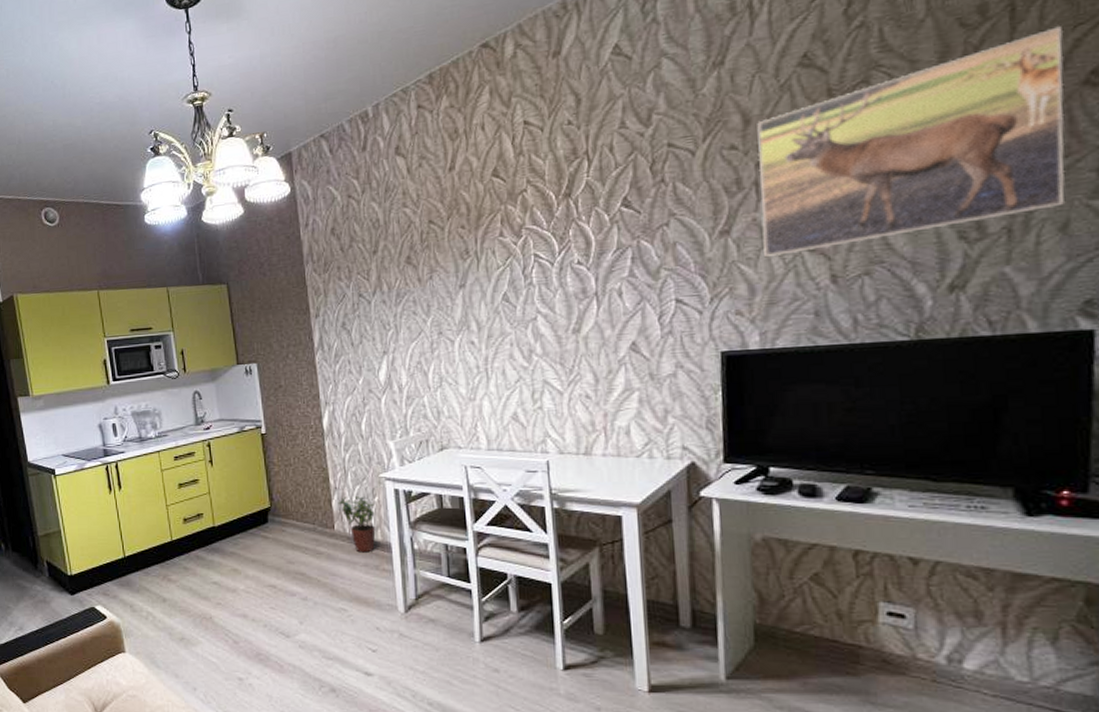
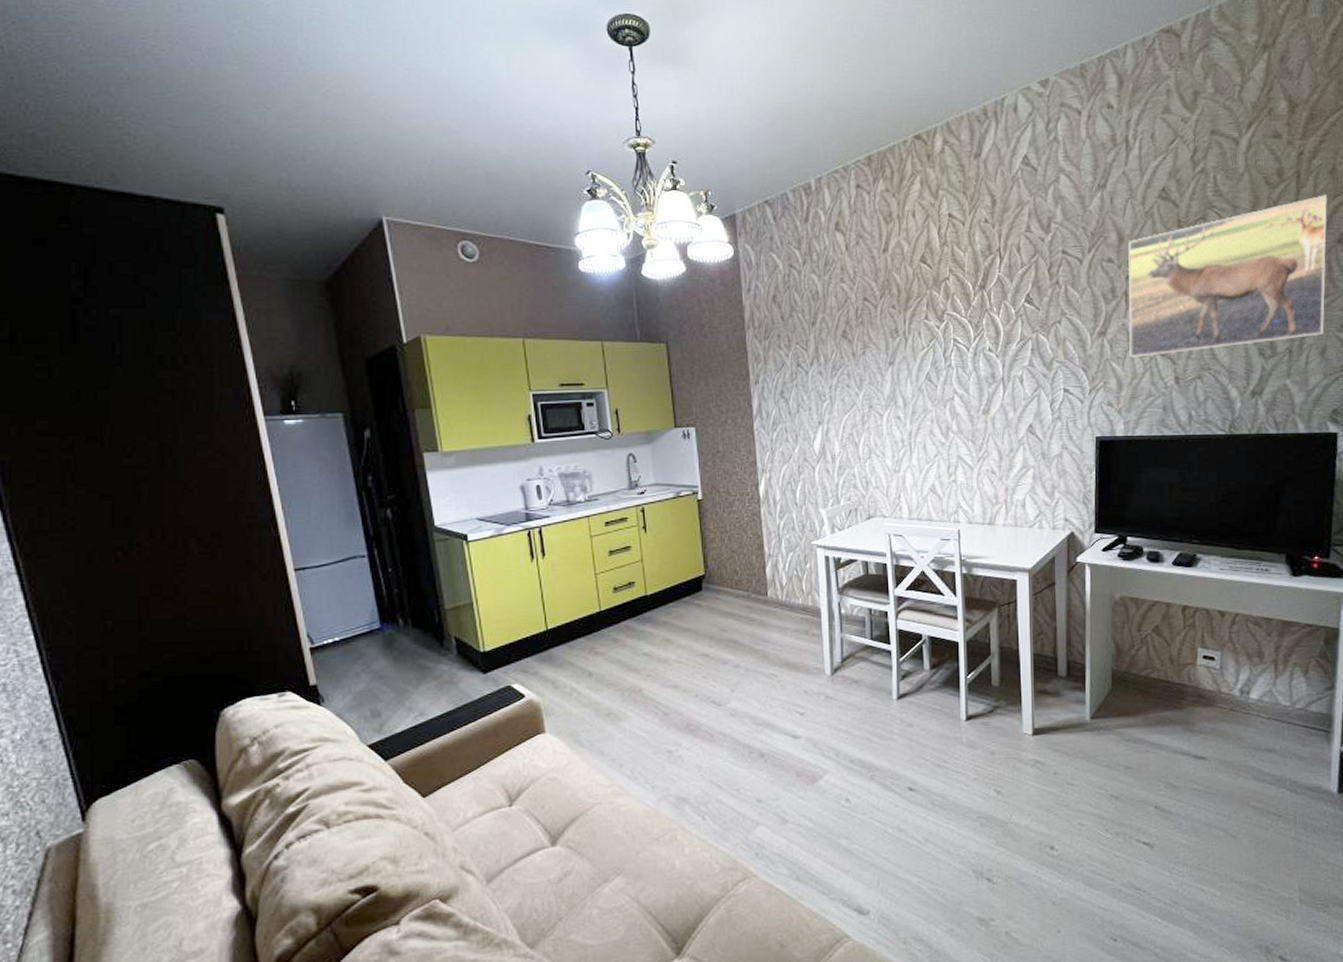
potted plant: present [337,496,376,553] -> none [771,563,807,619]

